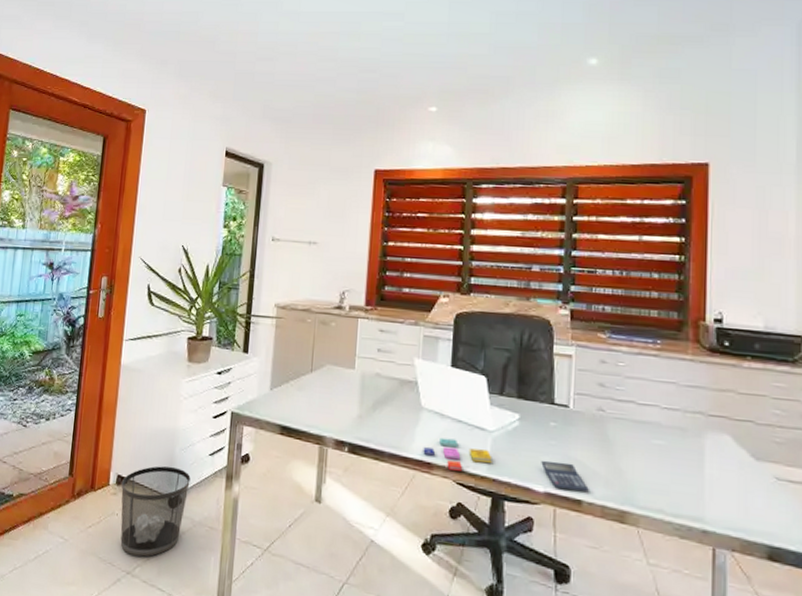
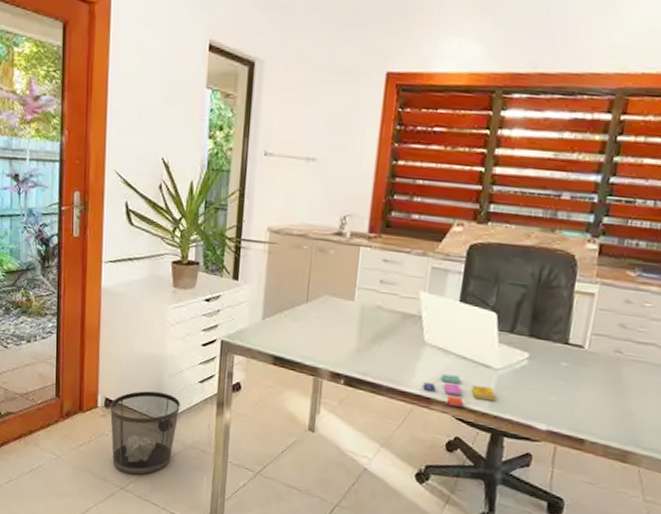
calculator: present [541,461,589,491] -> none [546,400,594,431]

